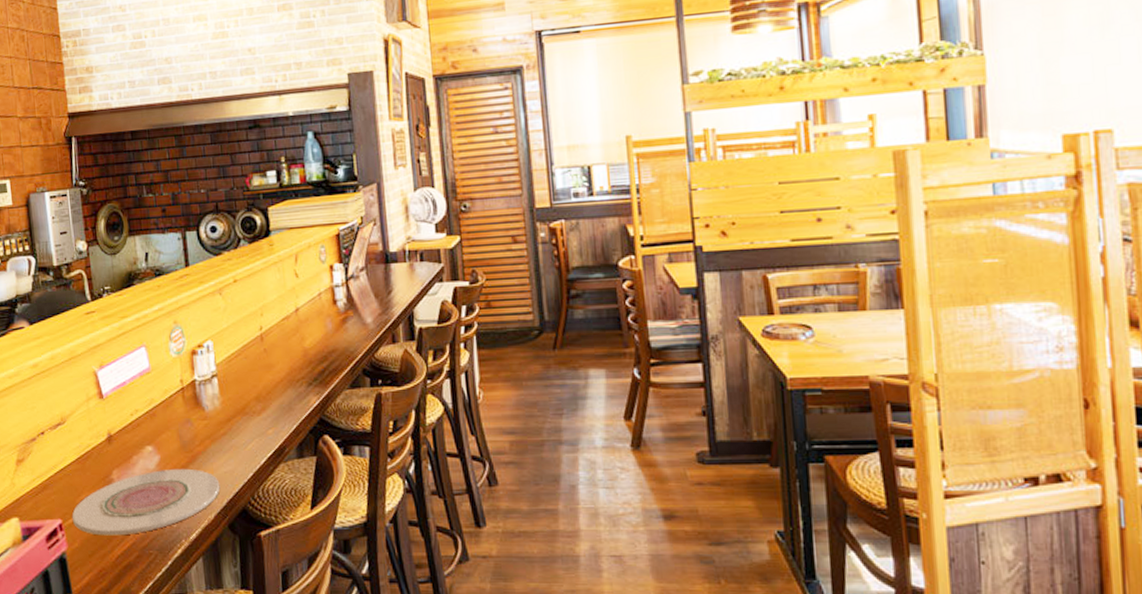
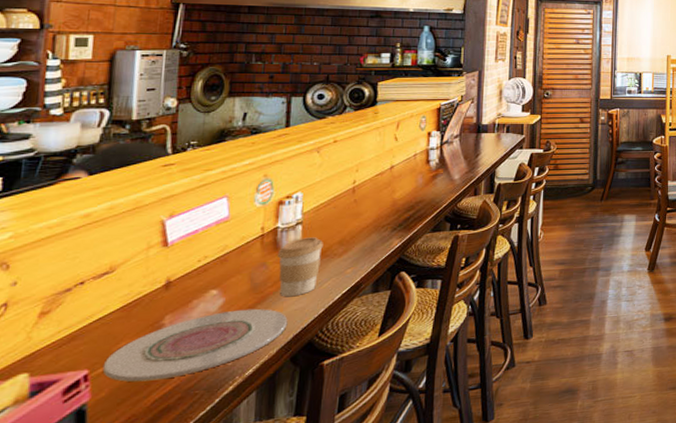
coffee cup: none [199,392,242,458] -> present [277,237,323,297]

